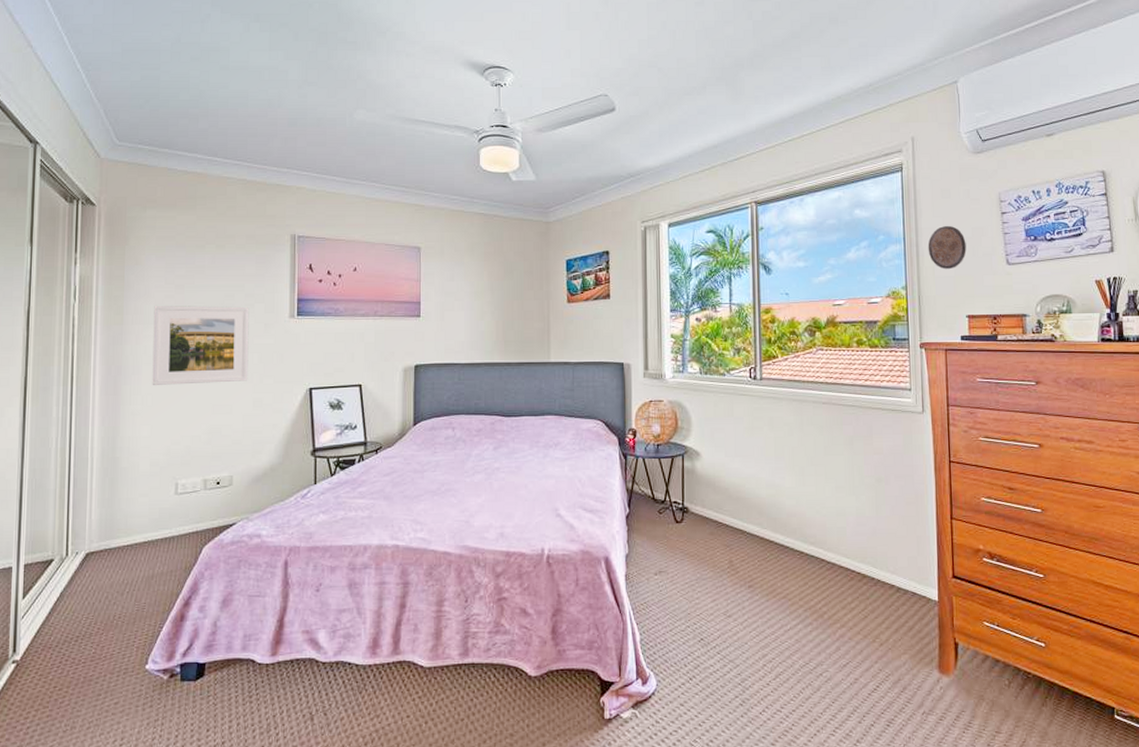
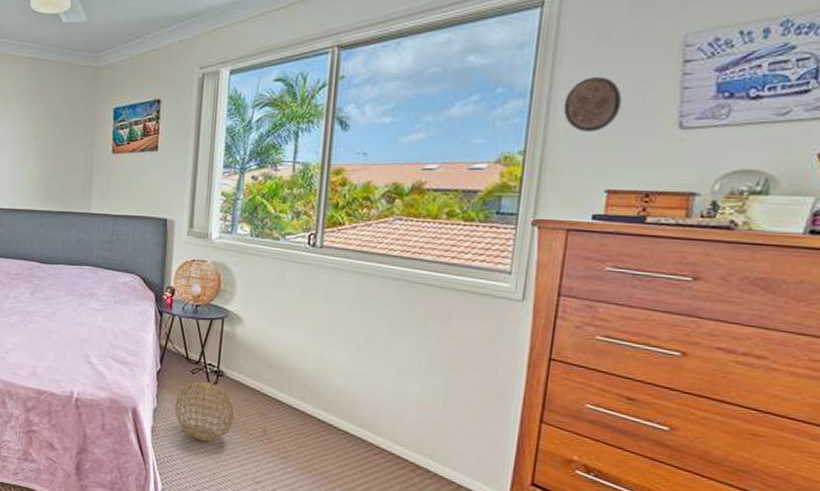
lantern: none [645,519,702,582] -> present [174,380,235,442]

